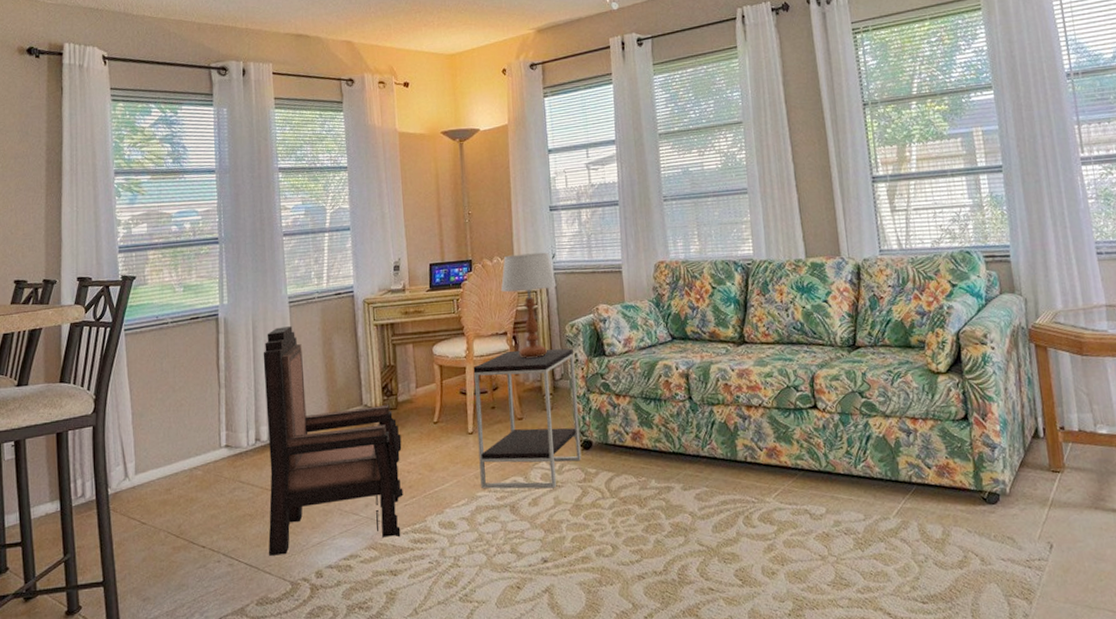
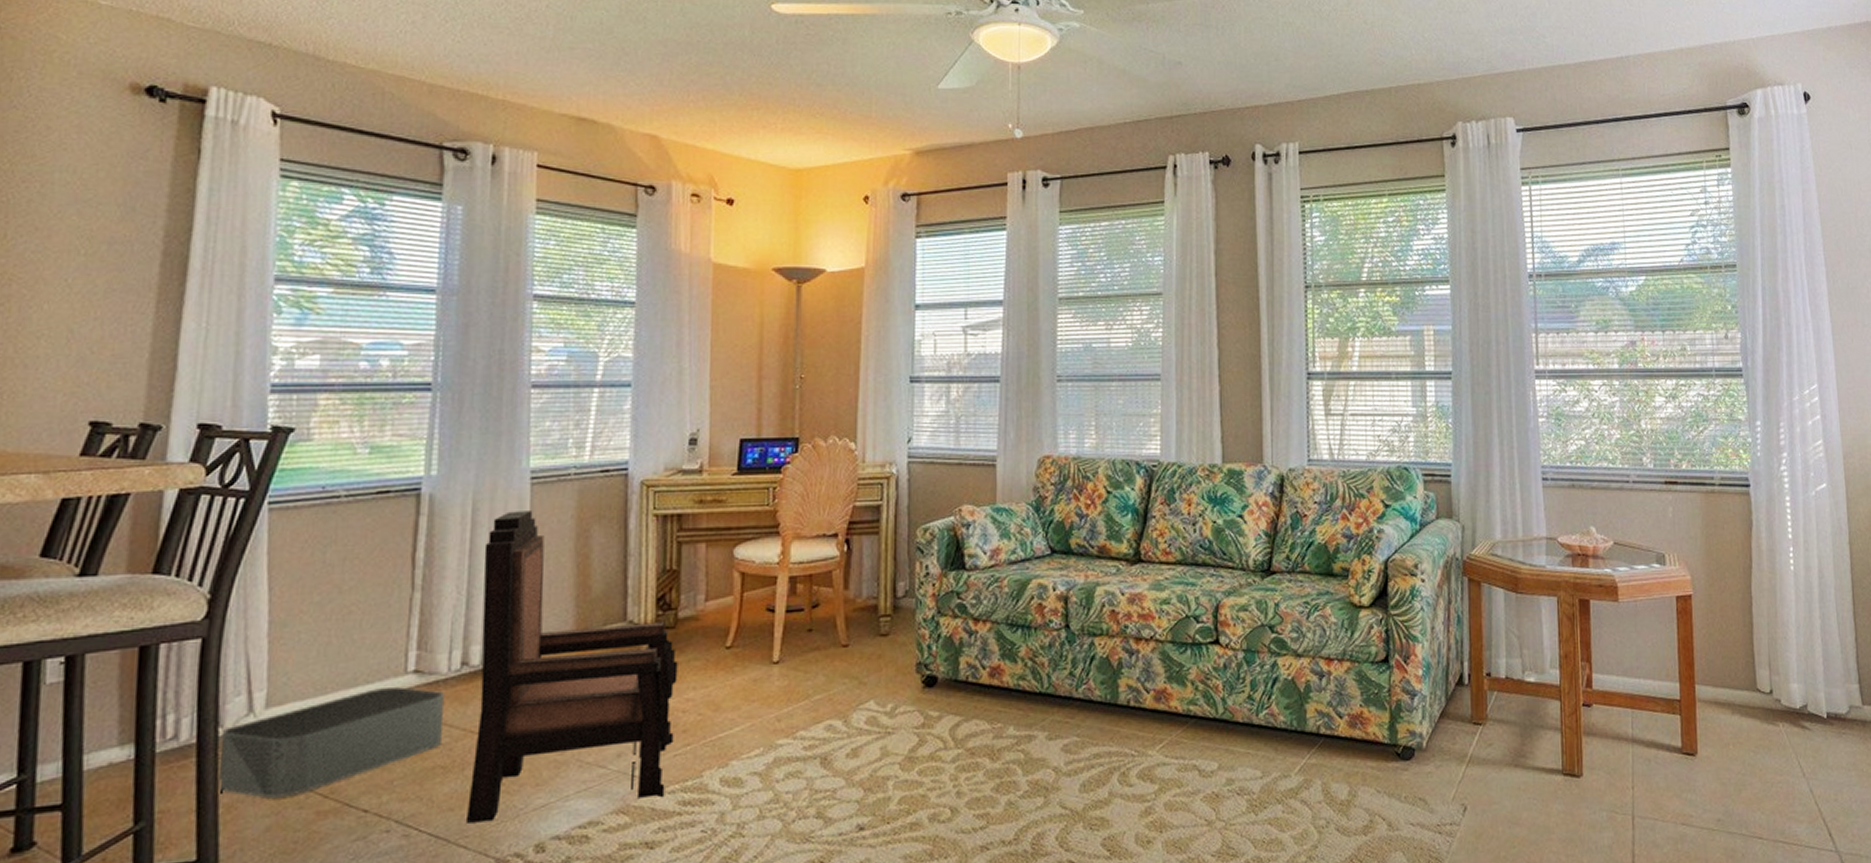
storage bin: none [110,457,248,538] -> present [217,686,445,799]
side table: present [473,348,582,489] -> none [783,557,924,736]
table lamp: present [500,252,557,358] -> none [834,434,910,568]

